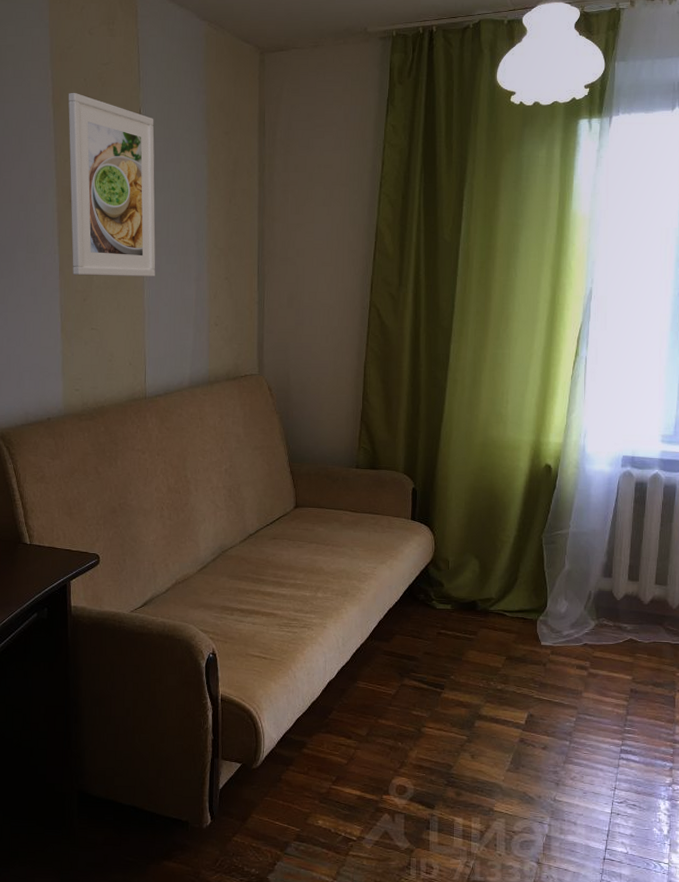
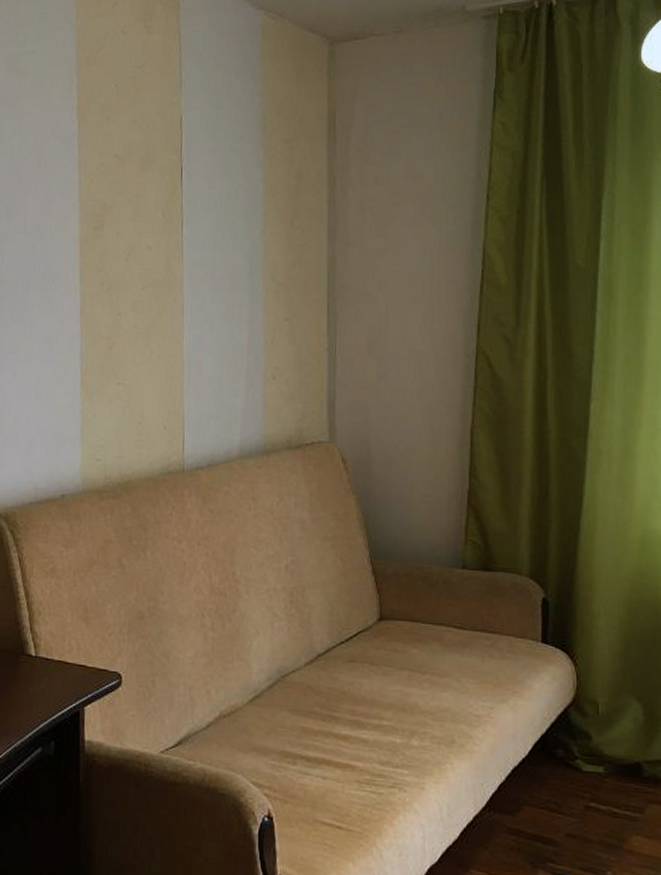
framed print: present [68,92,156,277] -> none [95,101,198,318]

